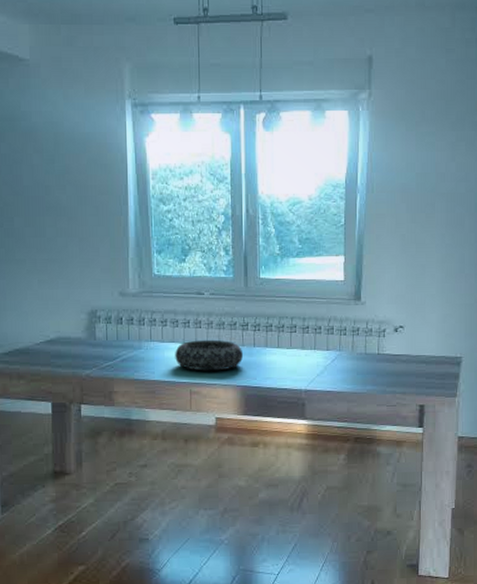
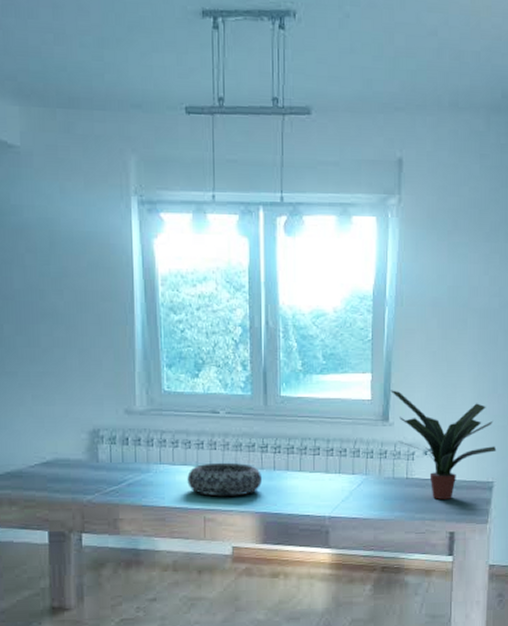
potted plant: none [362,271,465,374] -> present [390,390,497,500]

